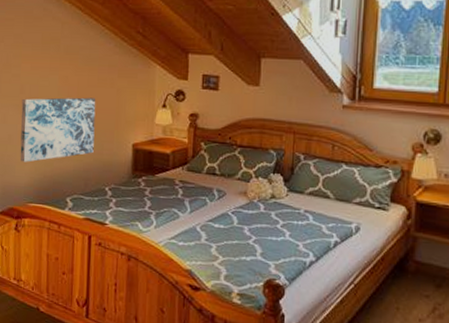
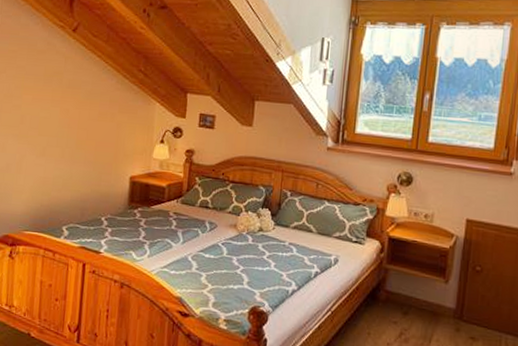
wall art: present [20,97,96,162] -> none [17,129,96,191]

